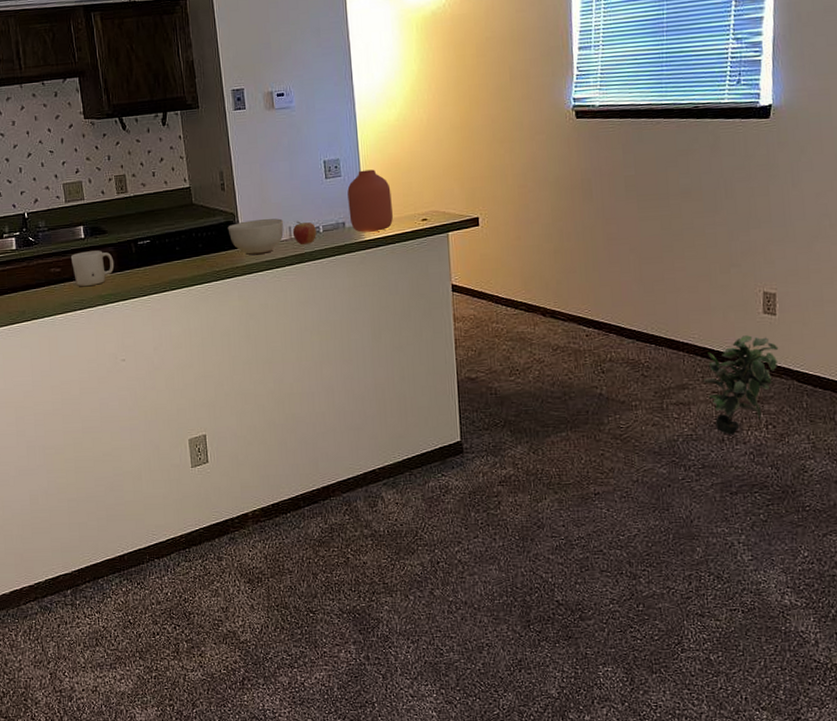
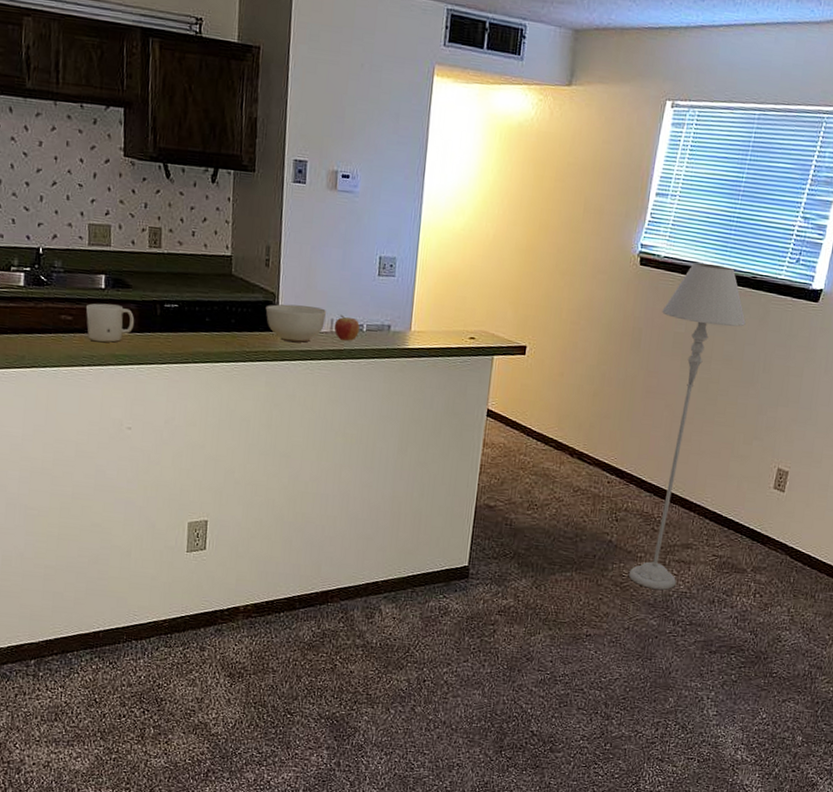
vase: present [347,169,393,233] -> none [396,274,444,342]
floor lamp: none [608,102,697,436] -> present [628,262,746,590]
potted plant: present [703,335,779,435] -> none [706,506,781,598]

